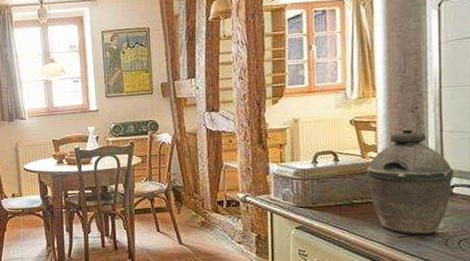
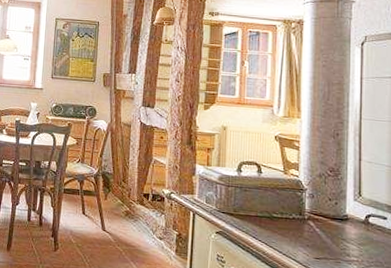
kettle: present [367,128,455,235] -> none [288,152,371,261]

